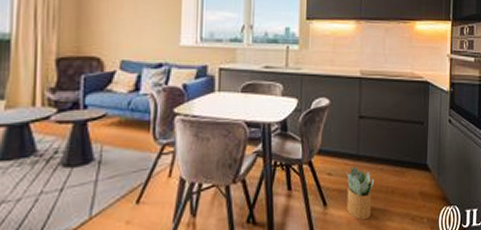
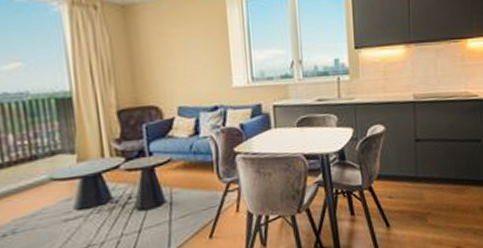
potted plant: present [345,166,375,220] -> none [405,188,435,238]

